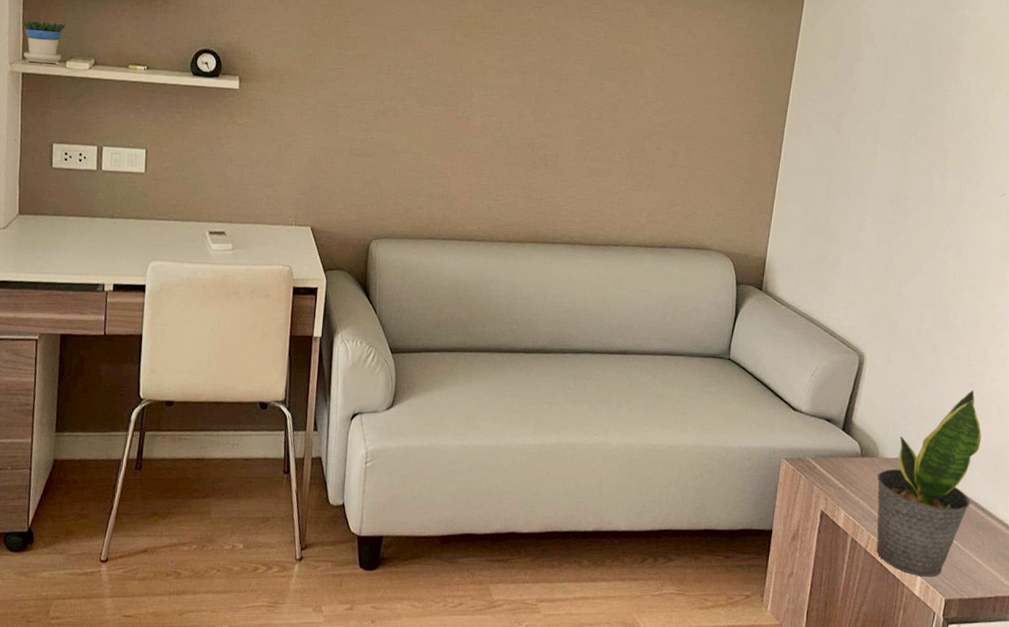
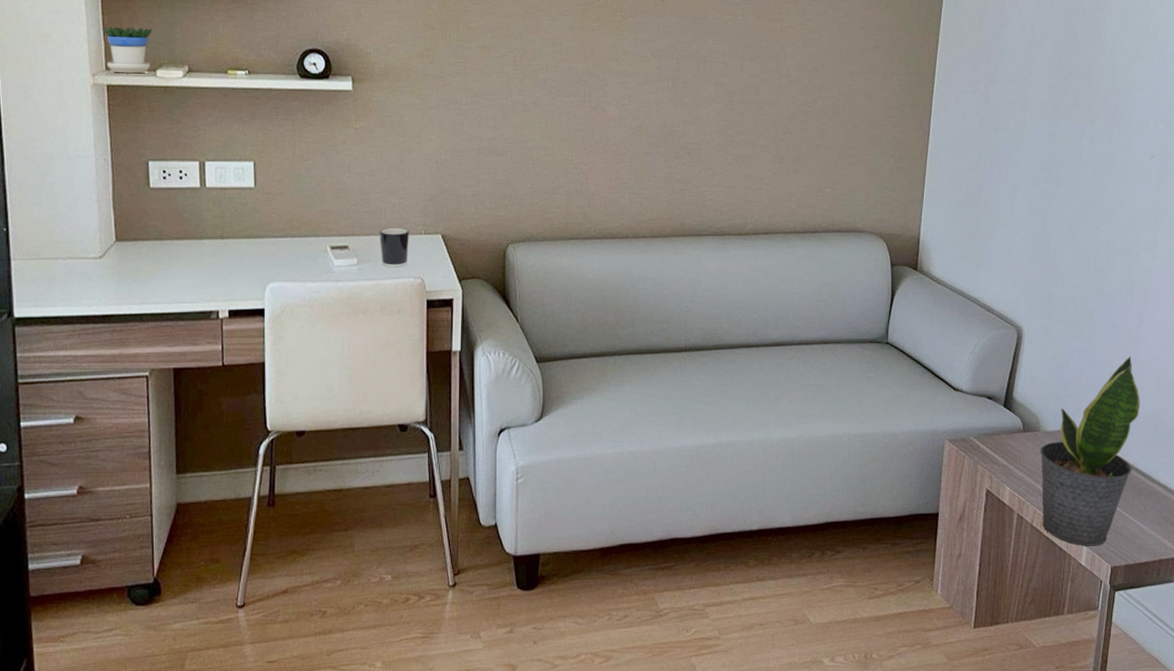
mug: none [254,217,282,255] -> present [379,227,409,268]

